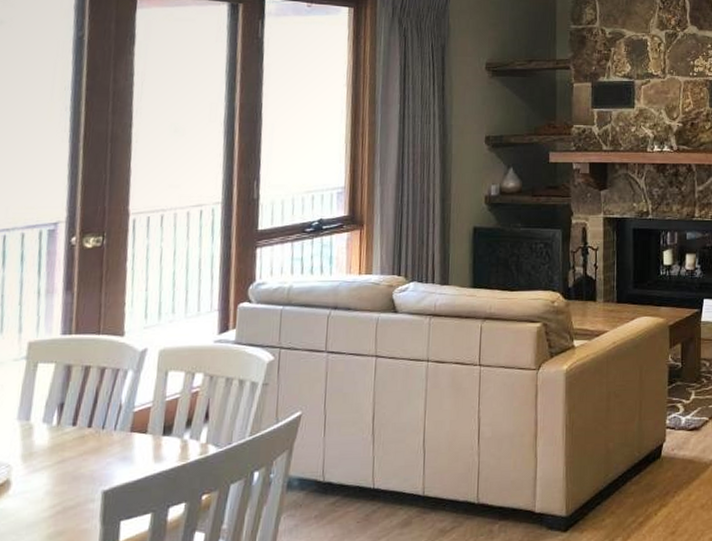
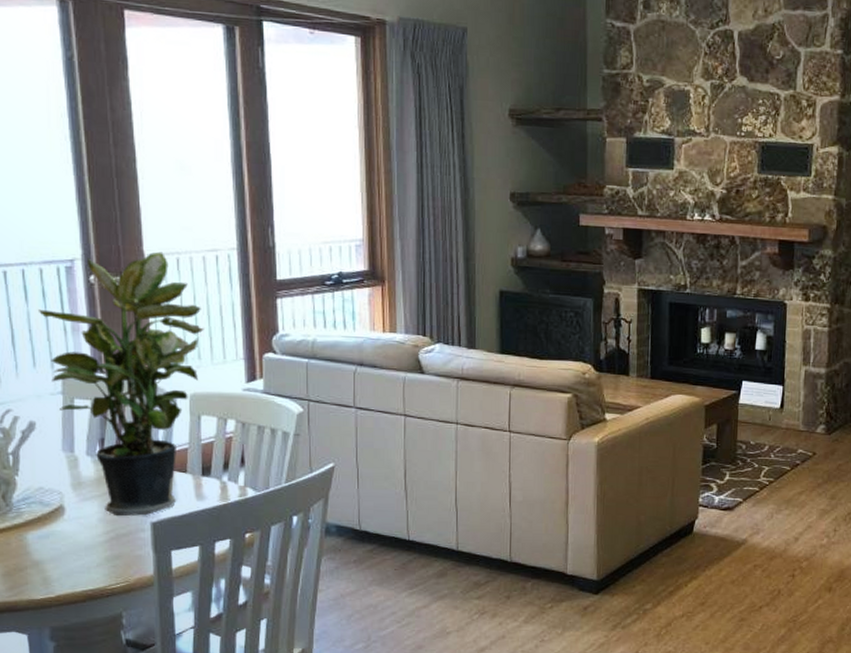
potted plant: none [14,210,181,487] -> present [39,251,204,517]

